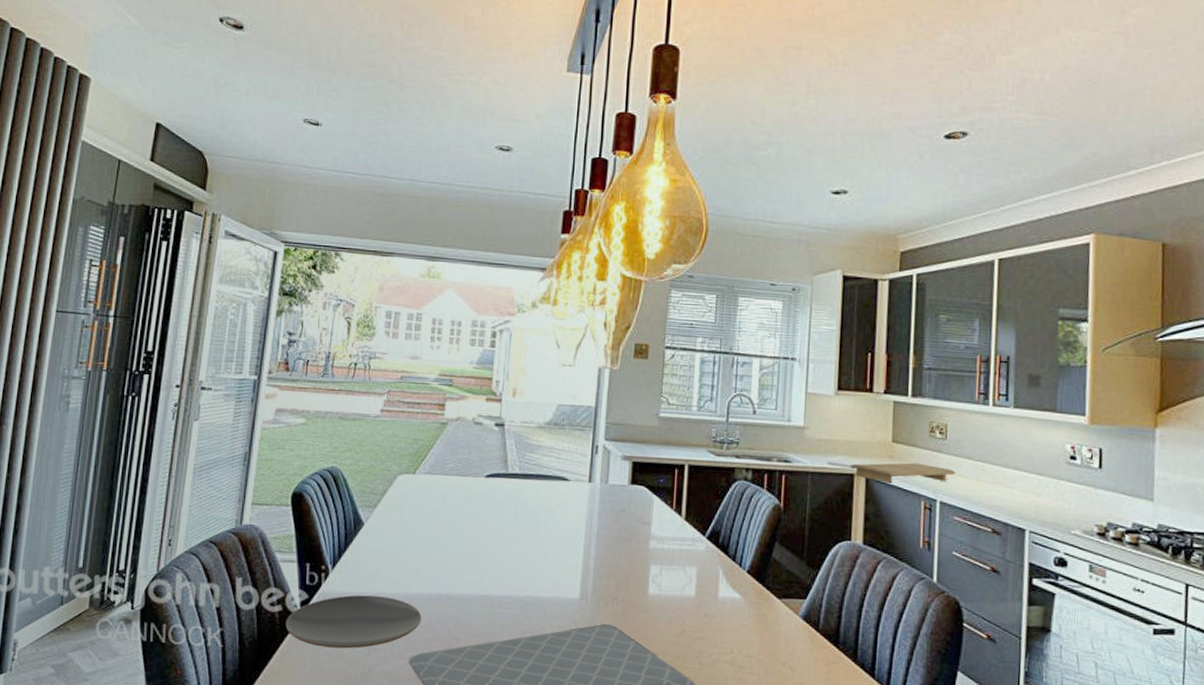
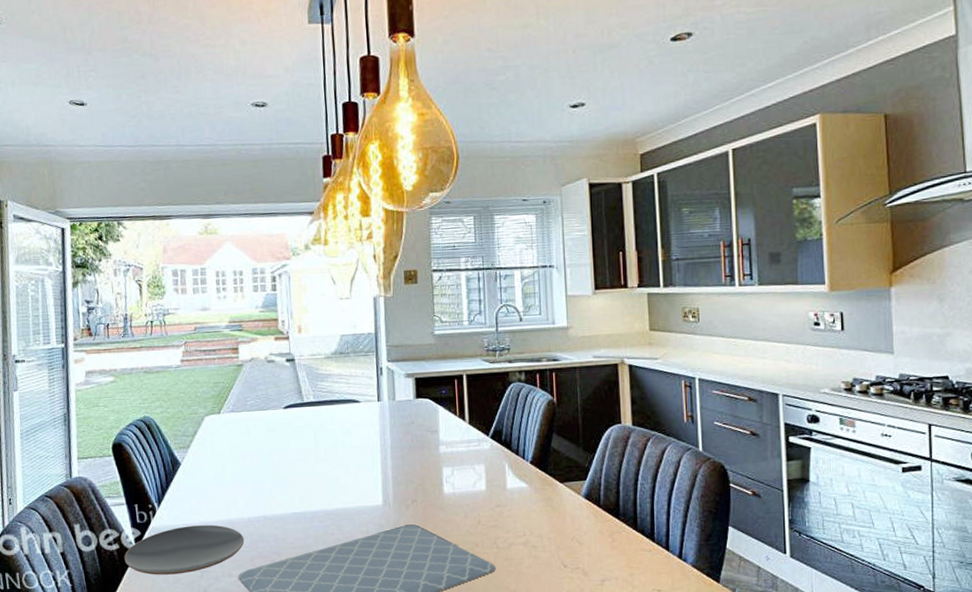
cutting board: present [850,462,956,484] -> none [613,346,711,369]

